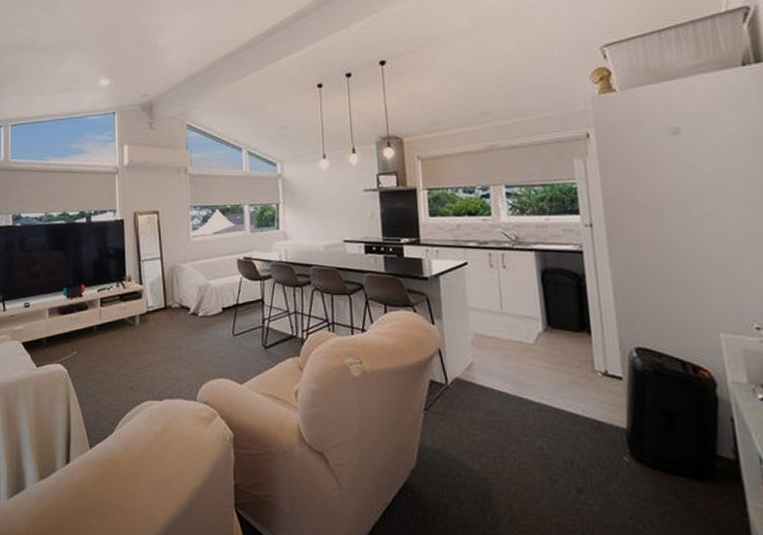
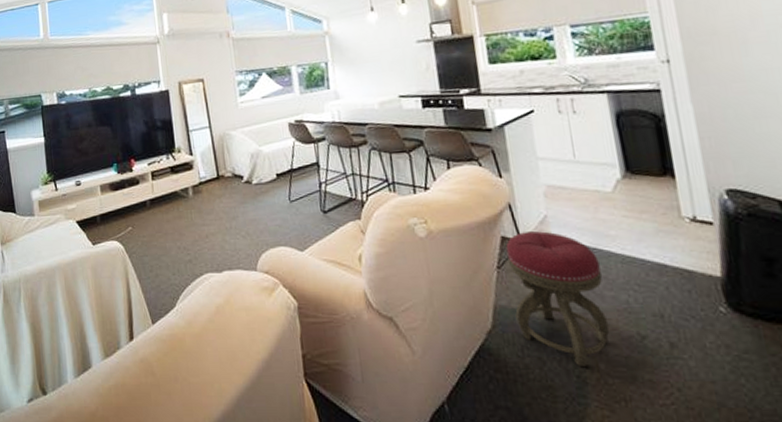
stool: none [433,377,524,509] -> present [506,231,610,368]

